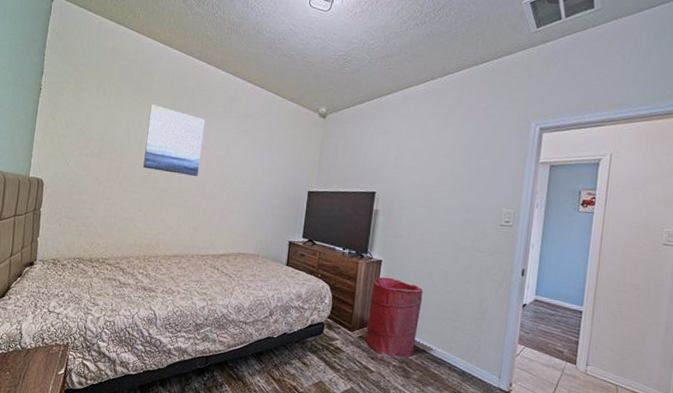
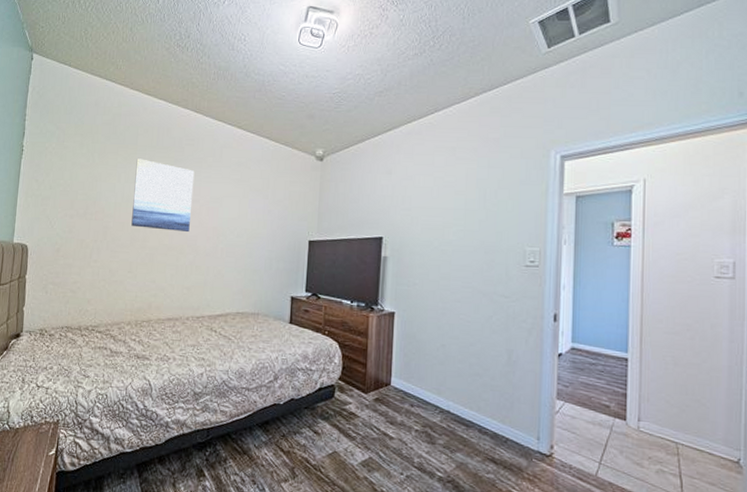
laundry hamper: present [365,277,424,359] -> none [382,330,444,422]

